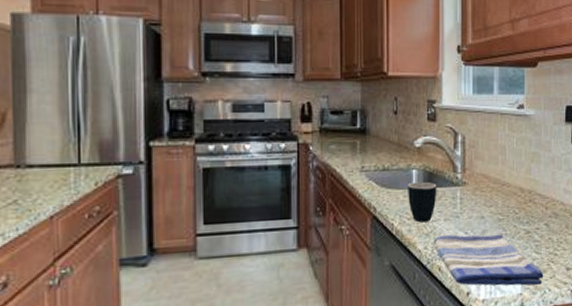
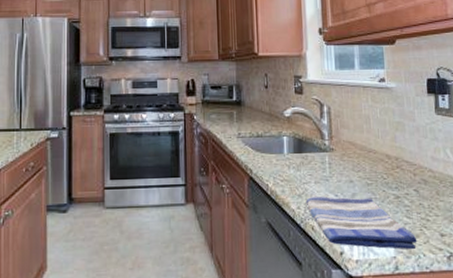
mug: present [408,181,437,223] -> none [280,147,307,184]

